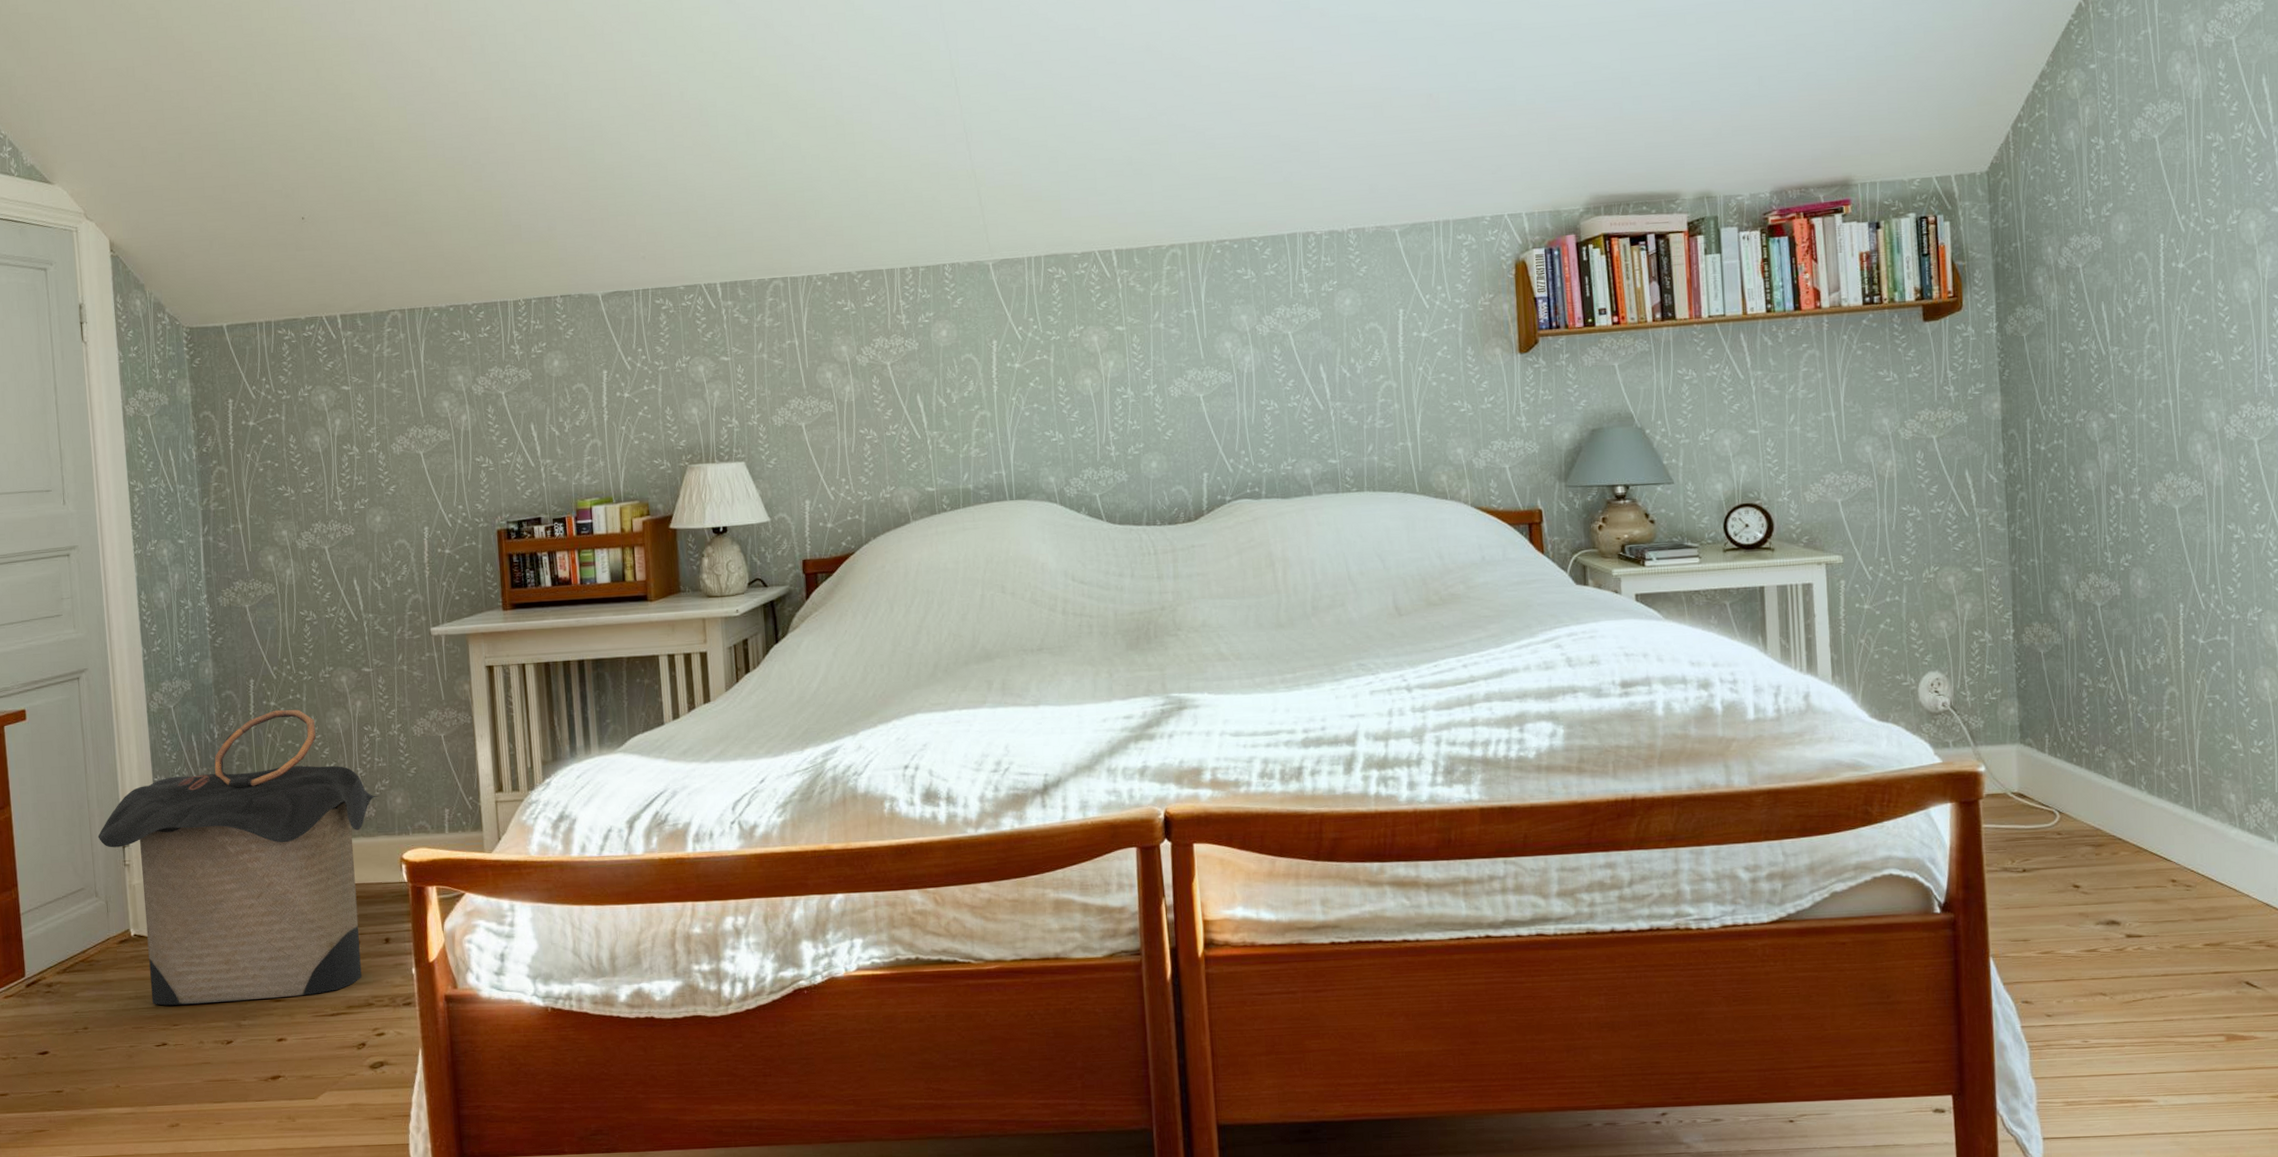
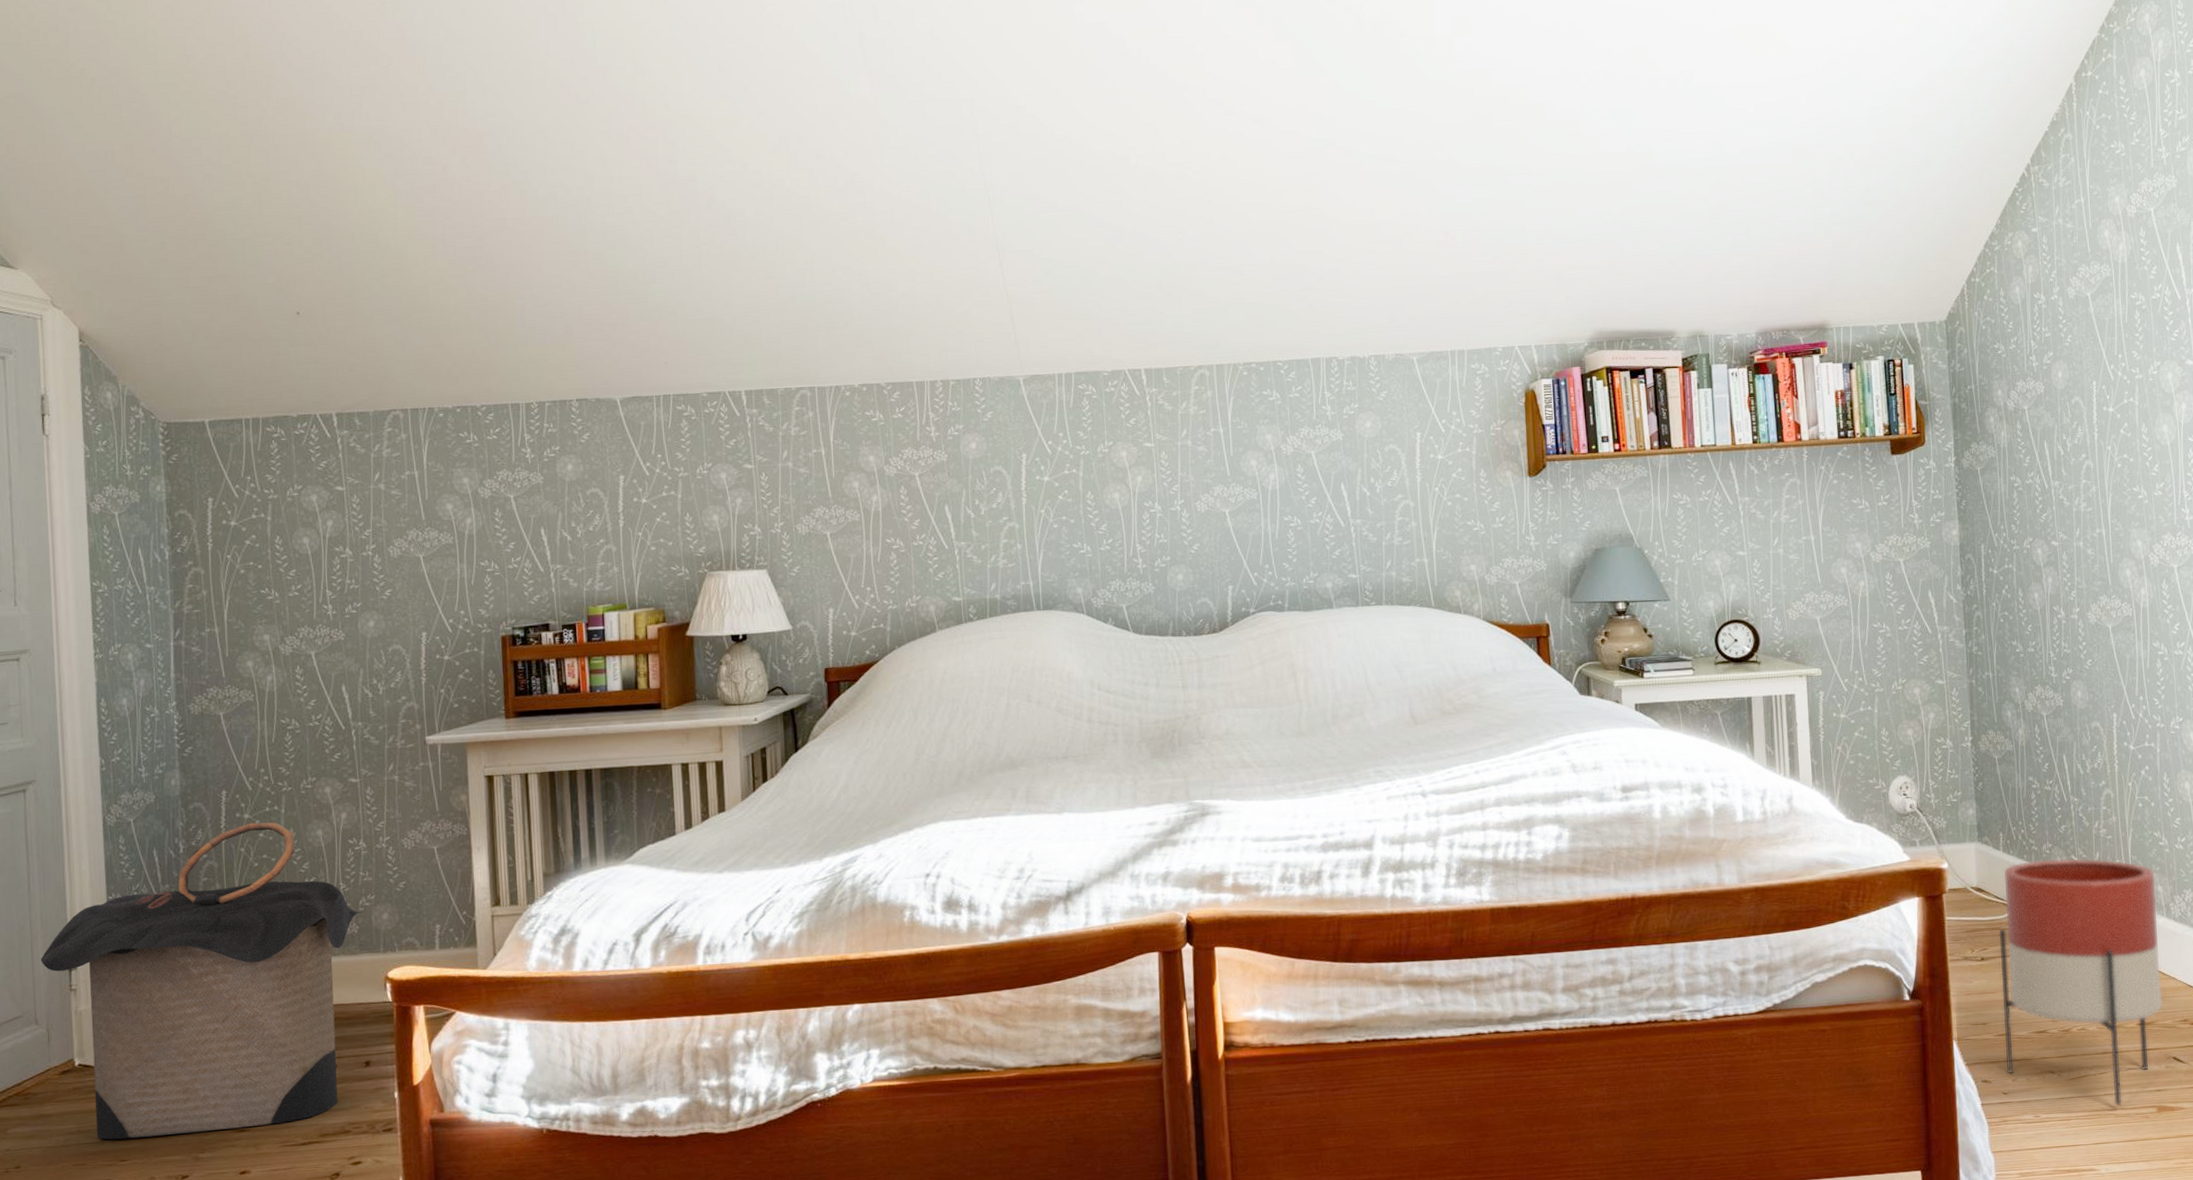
planter: none [2043,762,2235,1034] -> present [1999,858,2163,1107]

